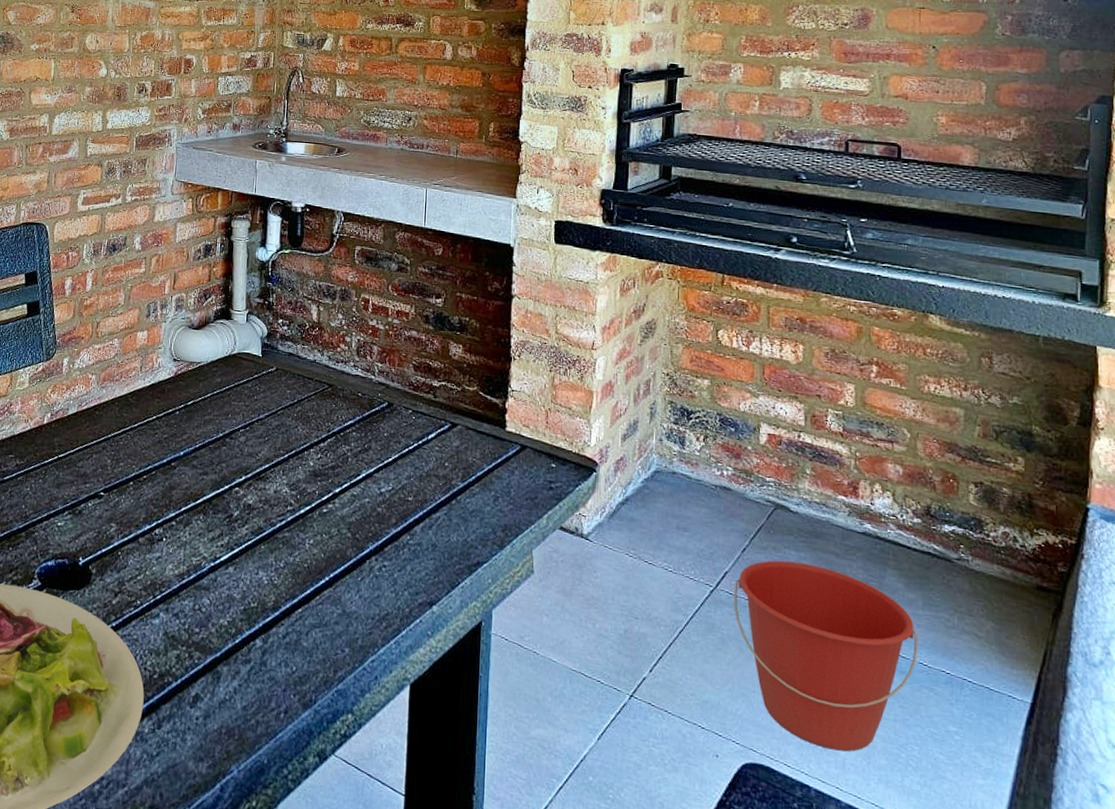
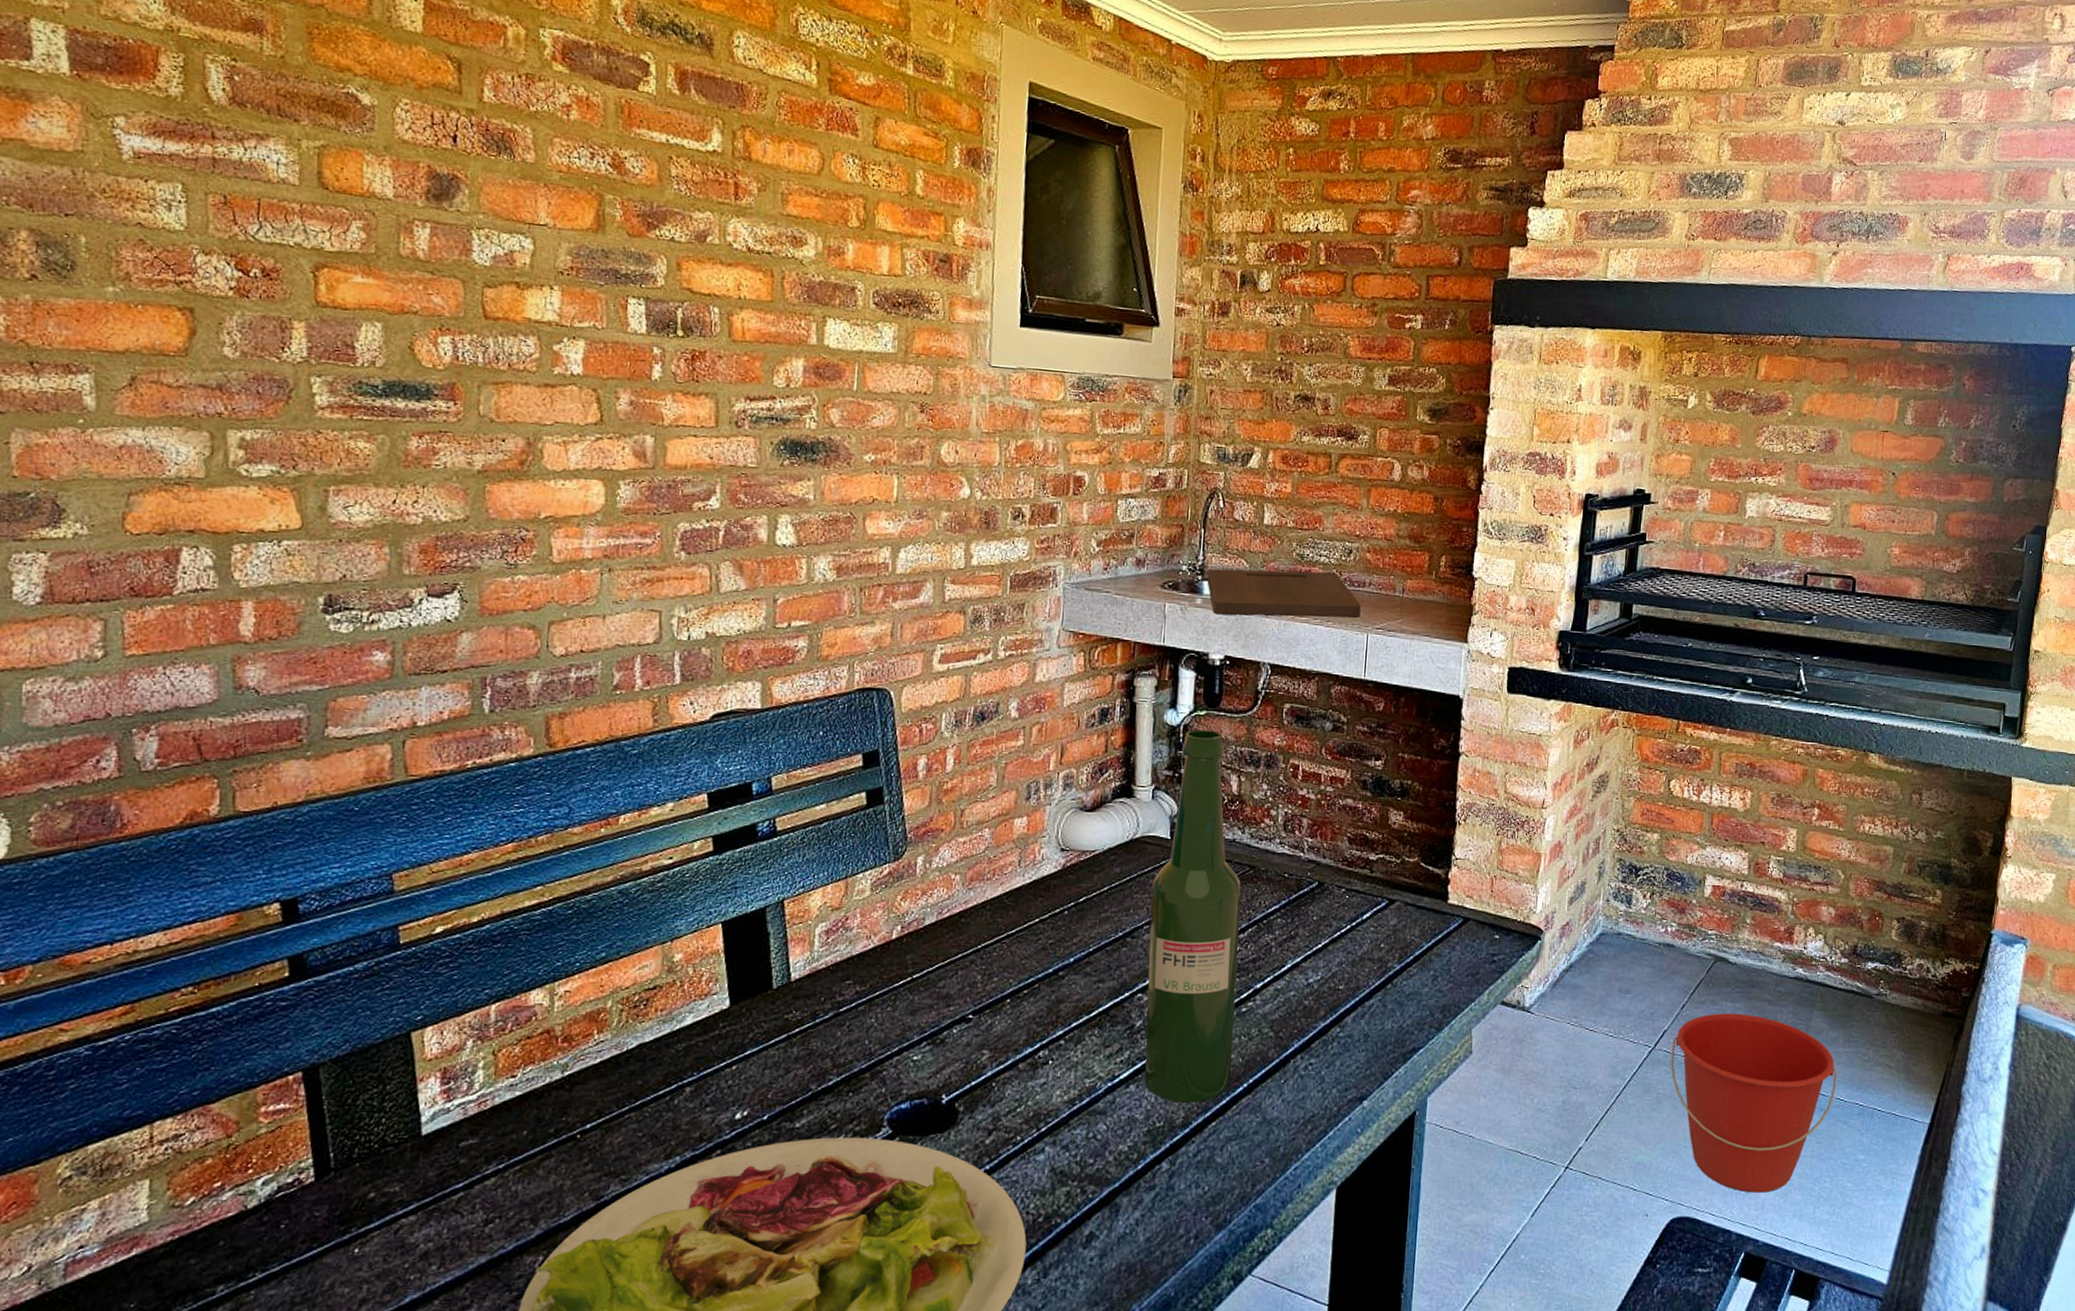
beer bottle: none [241,265,322,589] -> present [1144,729,1242,1103]
cutting board: none [290,132,420,175] -> present [1207,568,1361,619]

